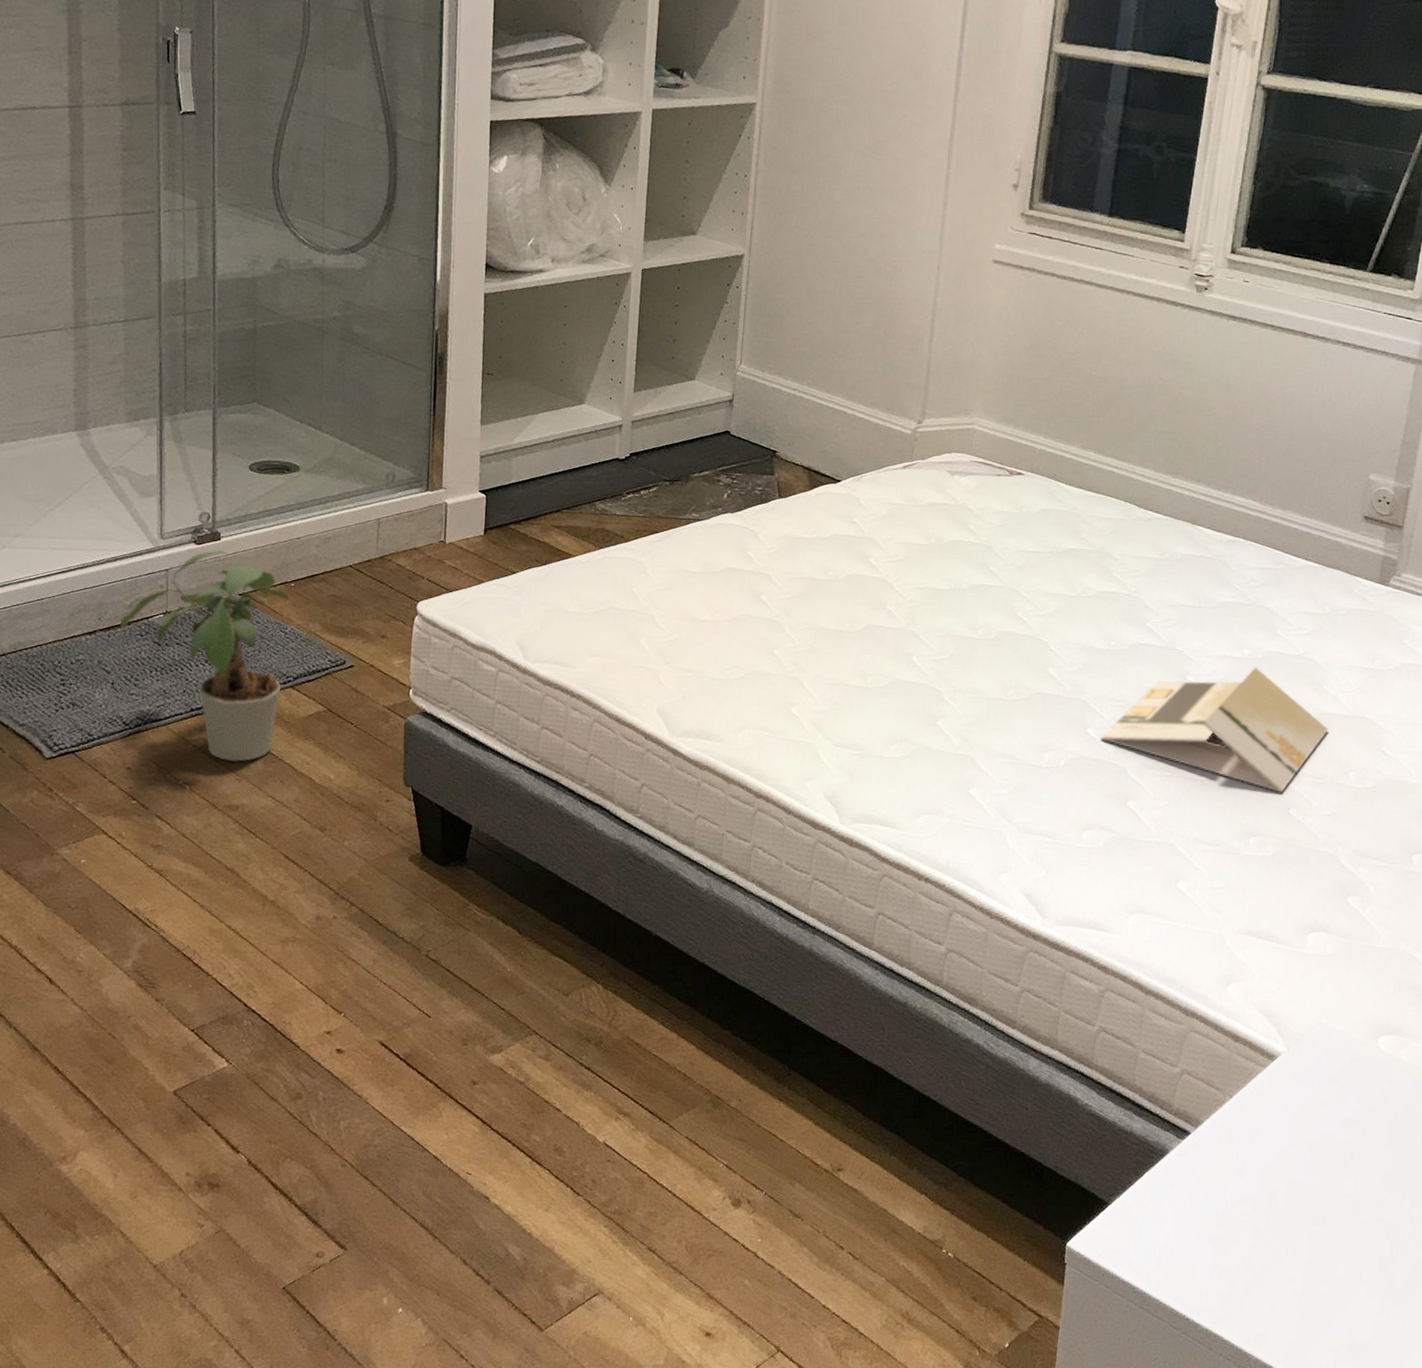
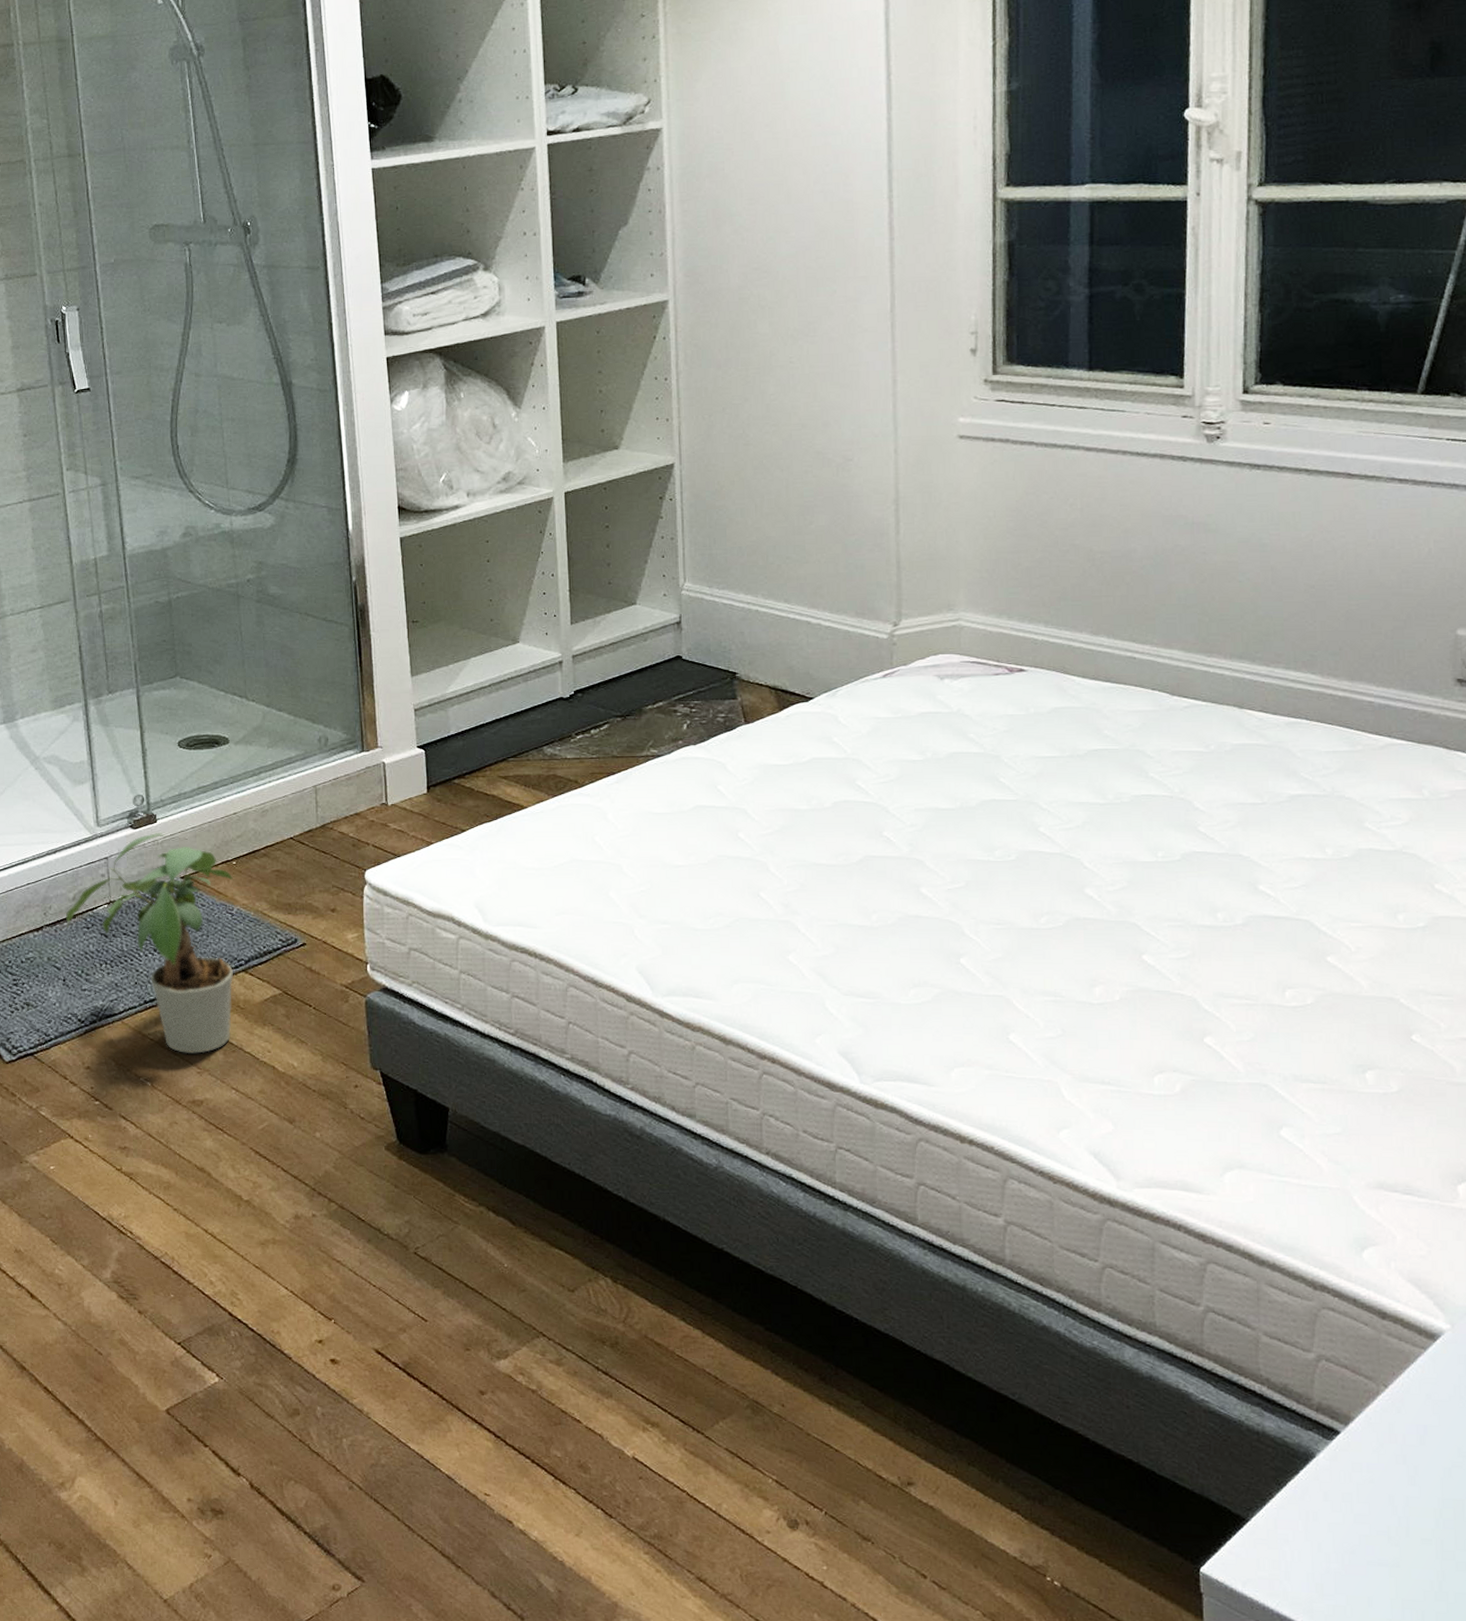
brochure: present [1100,667,1328,794] -> none [1160,868,1448,1017]

